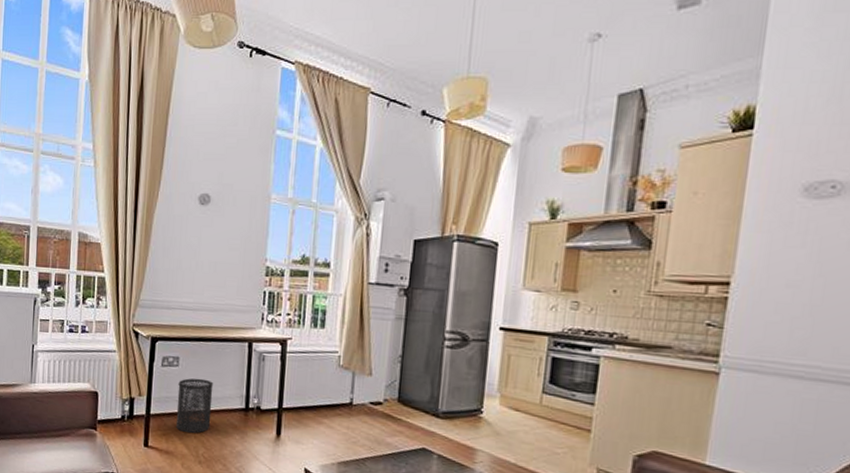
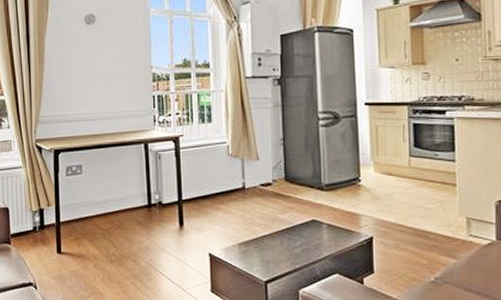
trash can: present [175,378,214,433] -> none [83,182,118,234]

